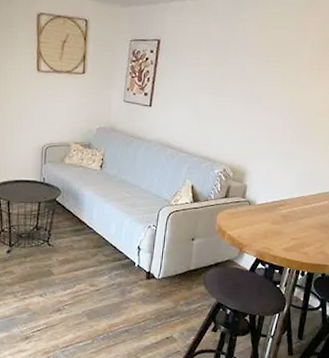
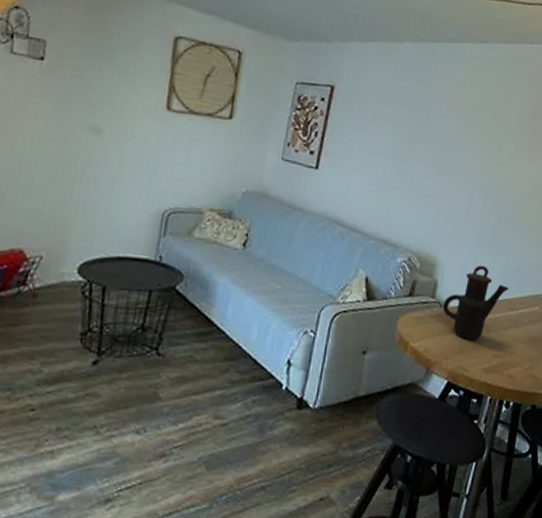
teapot: none [251,171,304,228] -> present [443,265,509,340]

